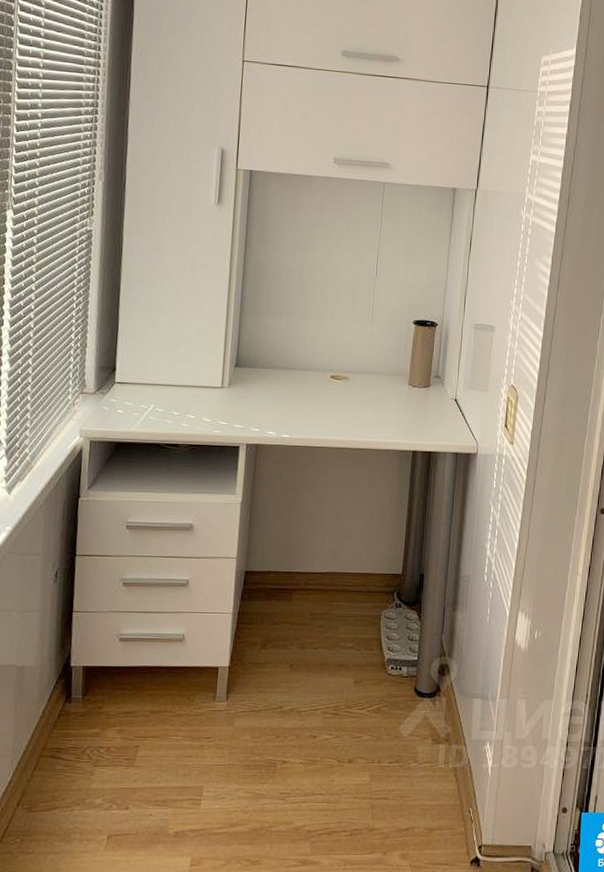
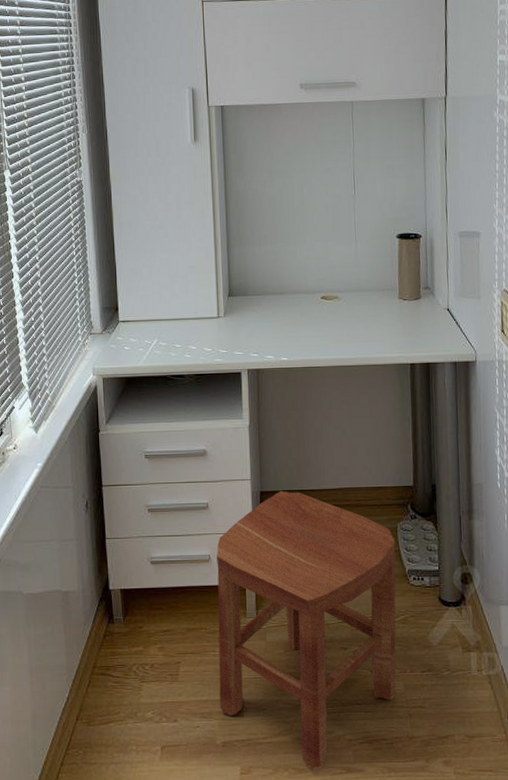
stool: none [176,571,378,864] -> present [217,490,397,772]

